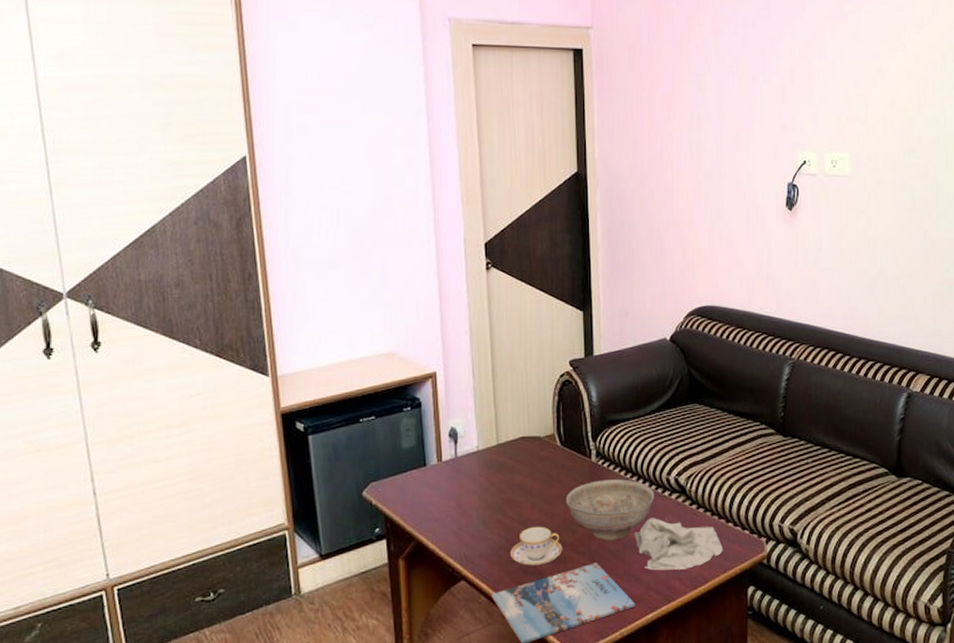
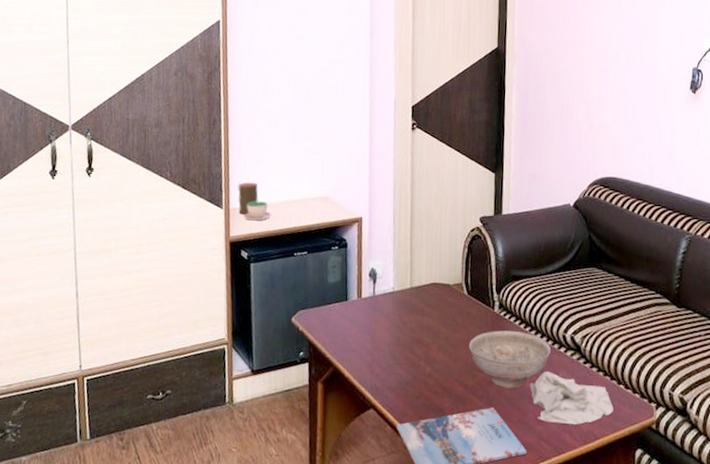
cup: none [286,343,311,382] -> present [238,182,258,215]
cup: none [296,364,329,387] -> present [244,201,272,221]
teacup: present [510,526,563,566] -> none [416,366,463,404]

